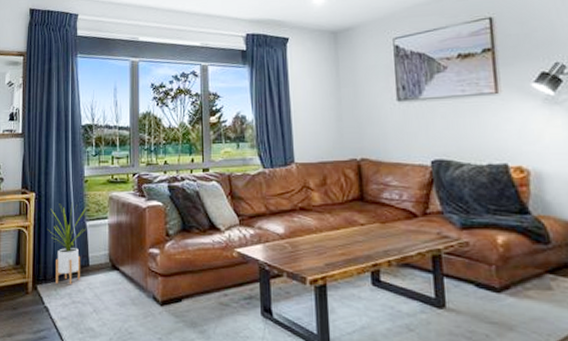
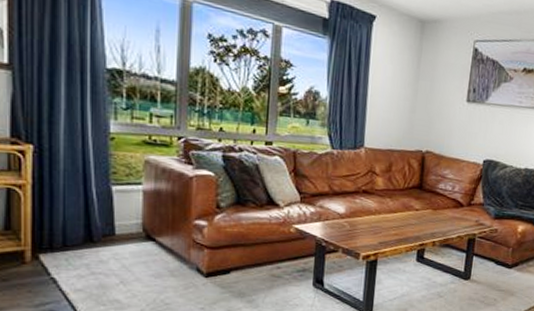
house plant: present [48,202,86,284] -> none [54,161,112,254]

